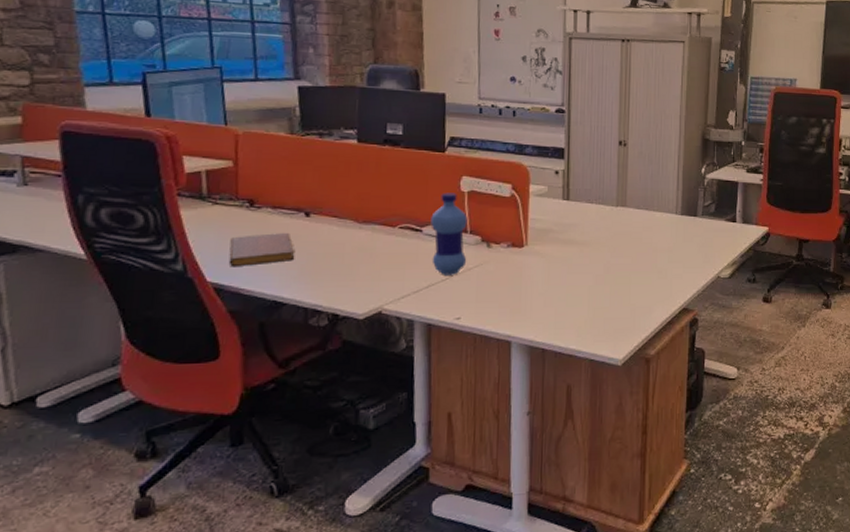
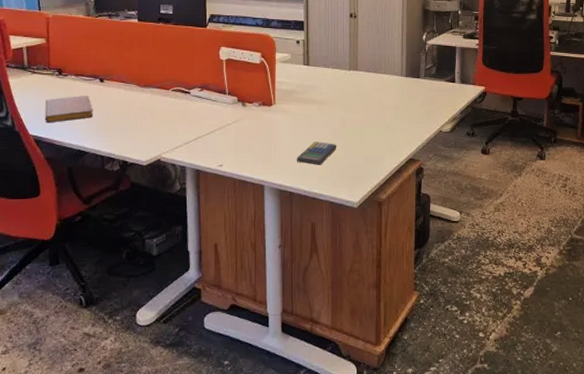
water bottle: present [431,193,468,275] -> none [197,61,227,130]
calculator: none [552,289,600,317] -> present [297,142,337,165]

